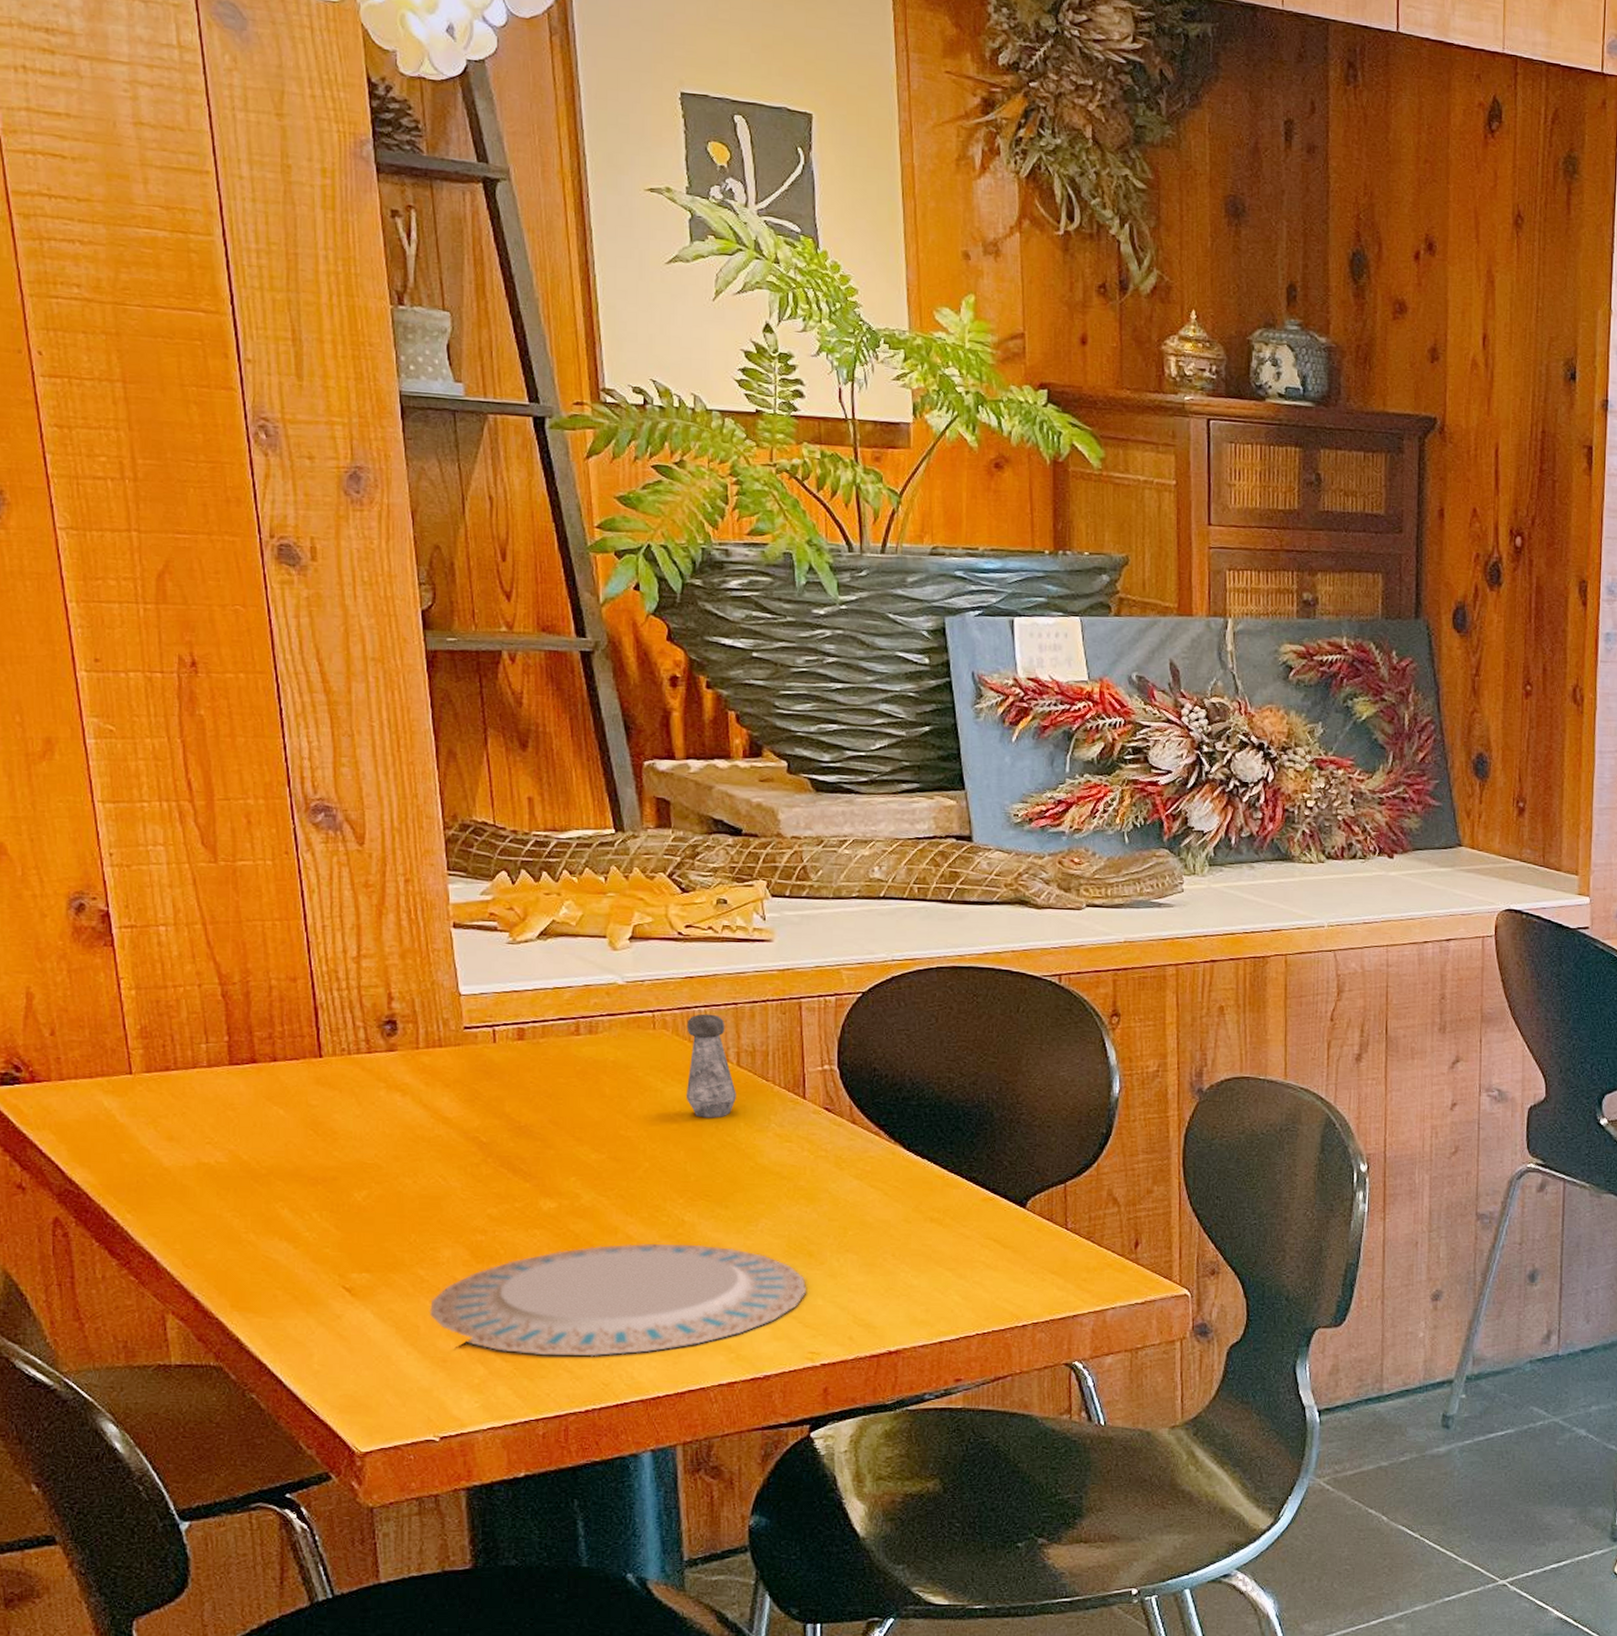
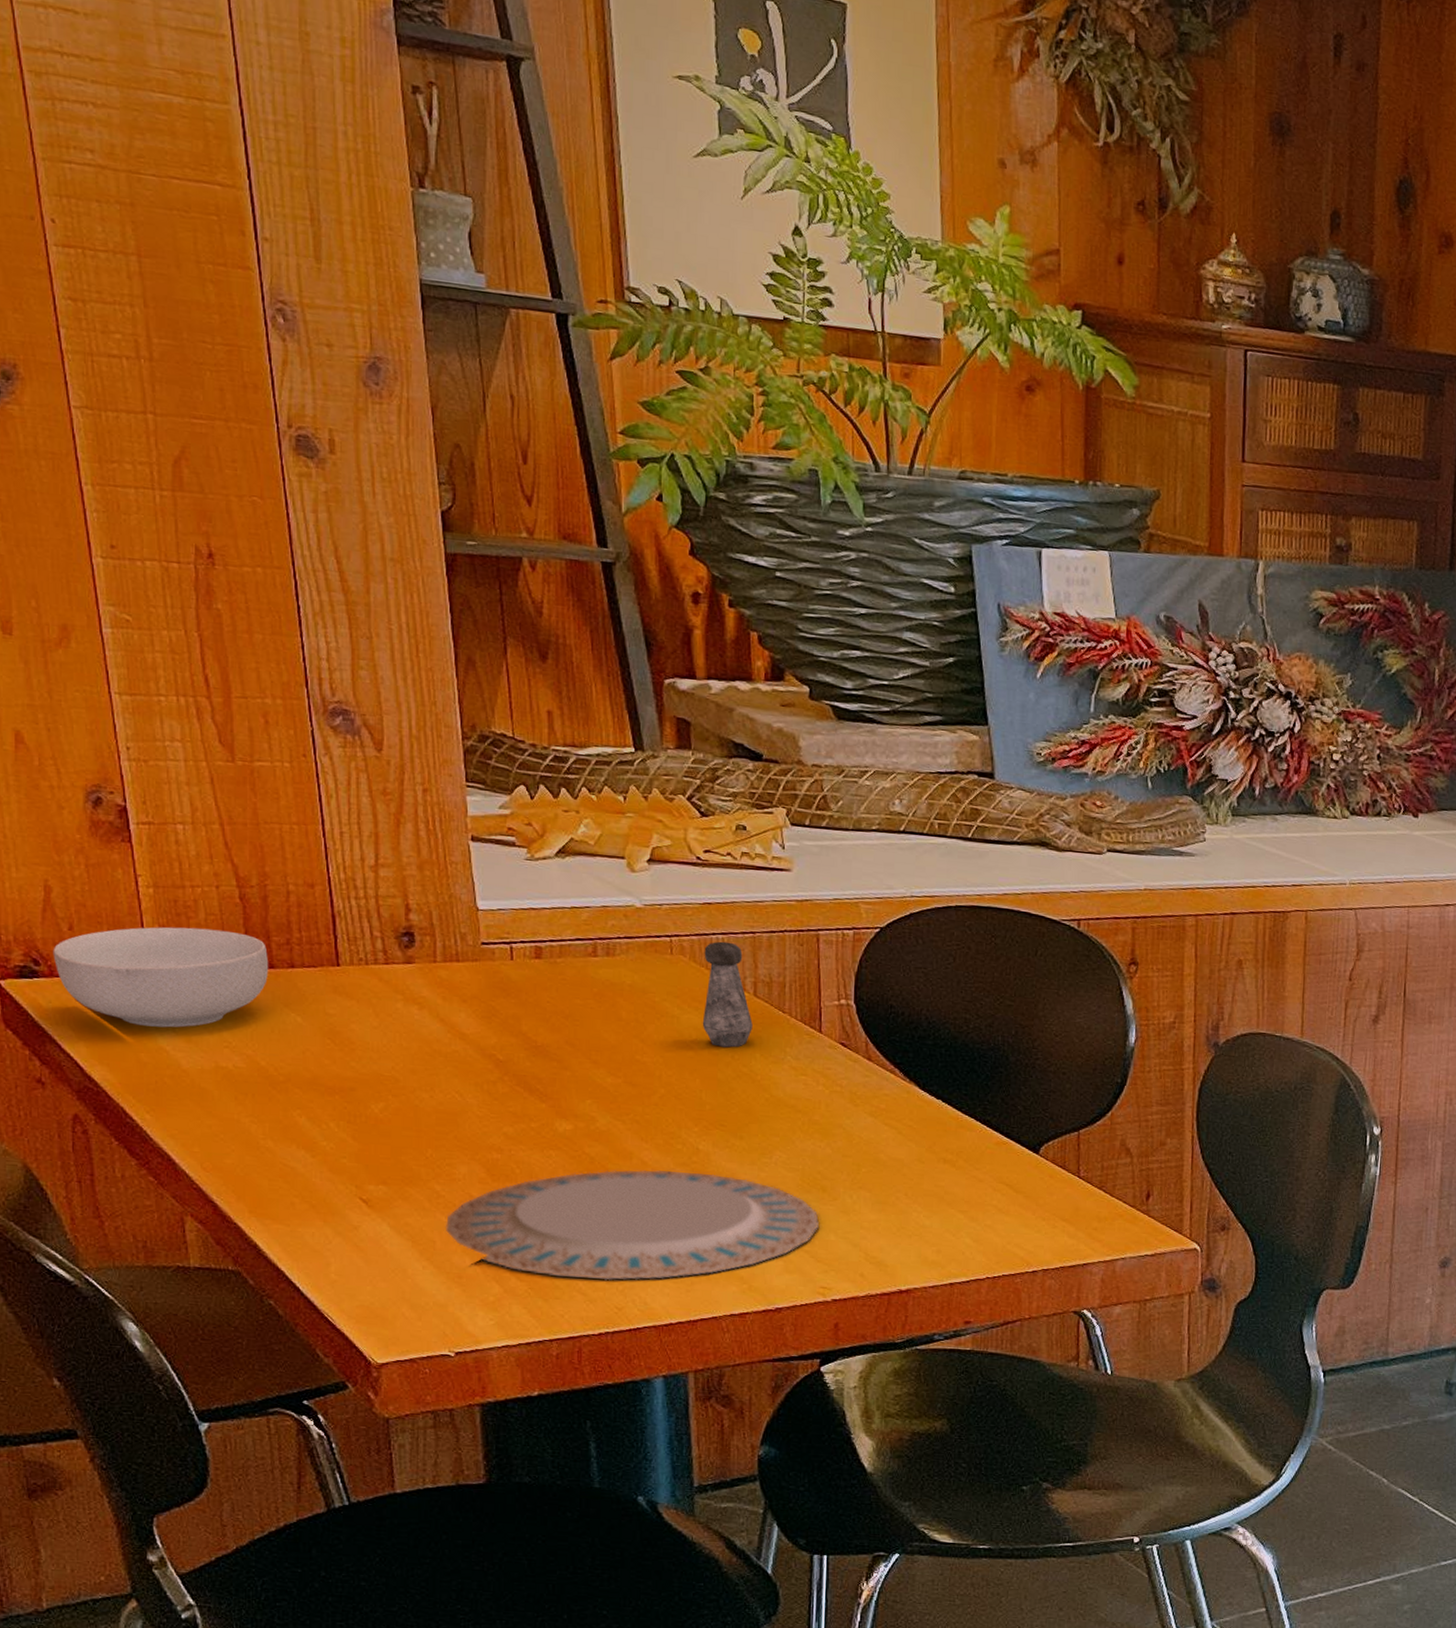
cereal bowl: none [34,1026,252,1127] -> present [53,926,269,1028]

